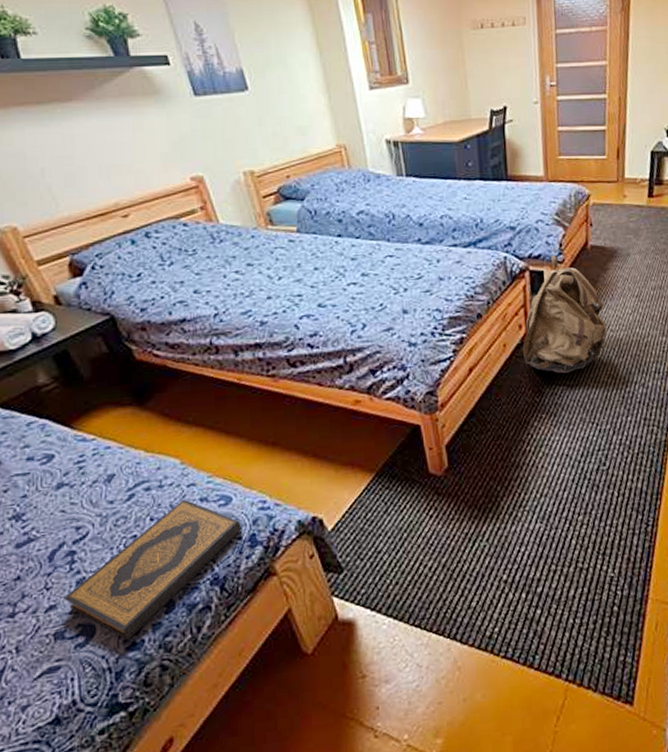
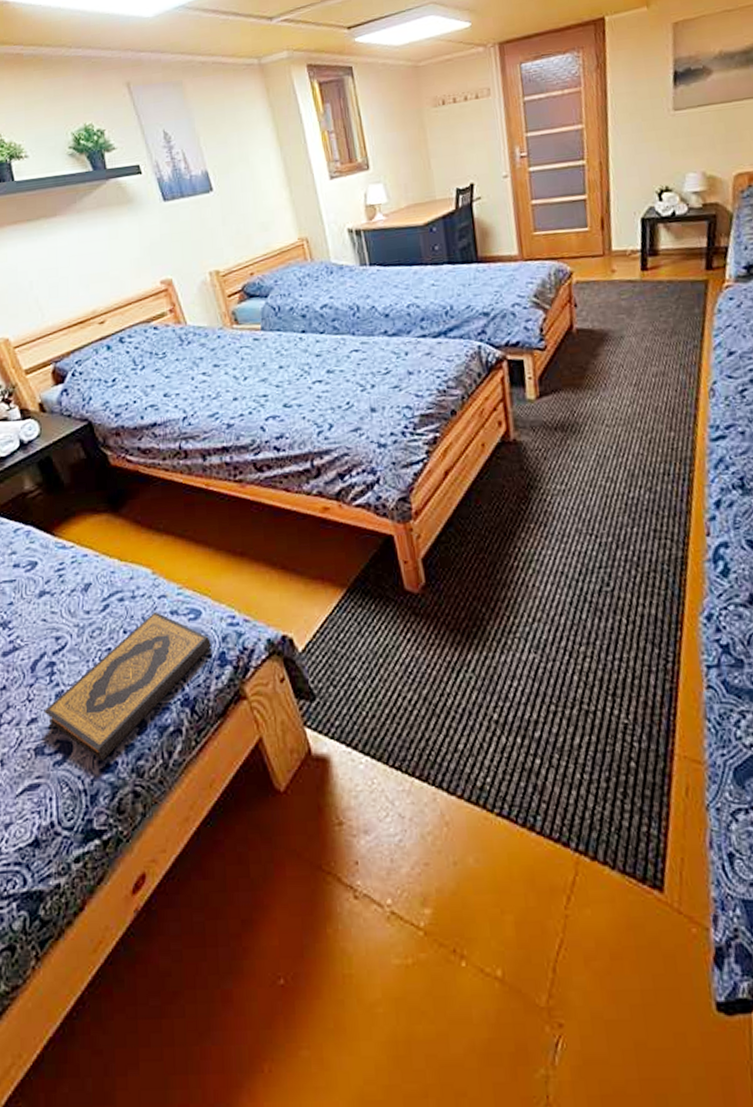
backpack: present [522,254,607,374] -> none [503,341,602,477]

